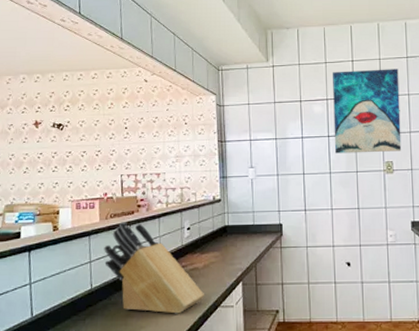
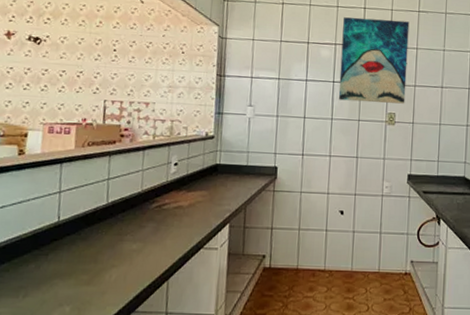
knife block: present [104,222,205,314] -> none [76,151,188,254]

